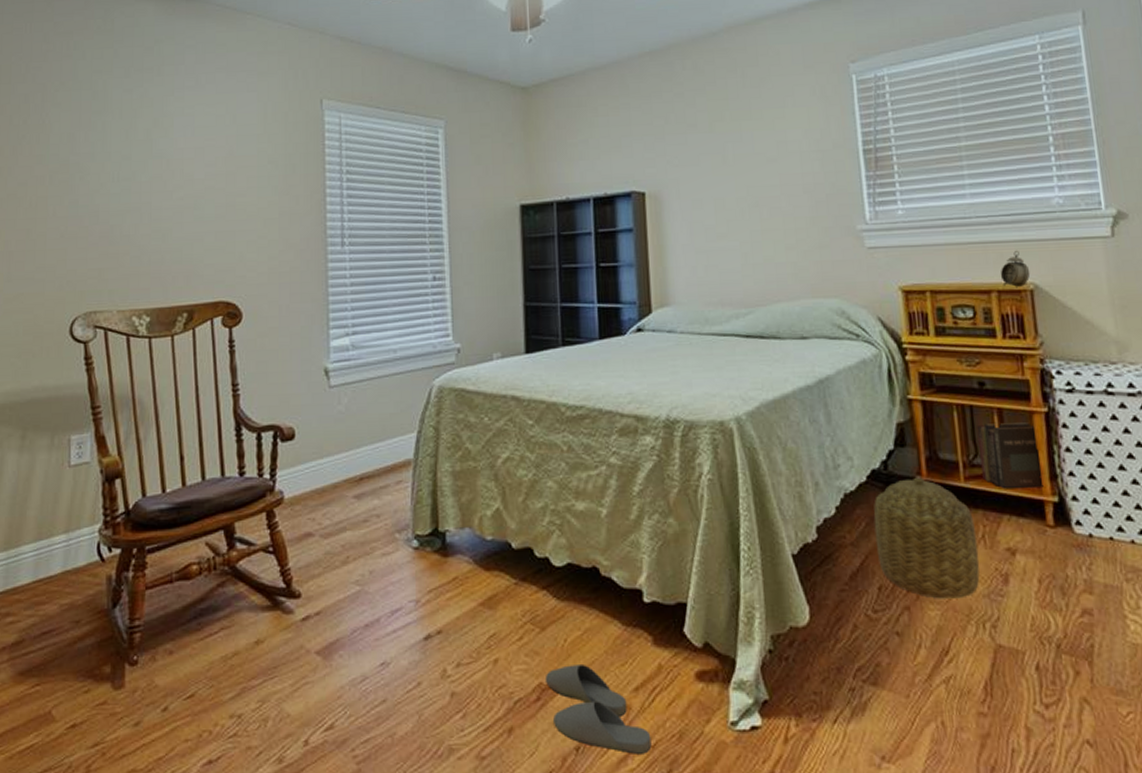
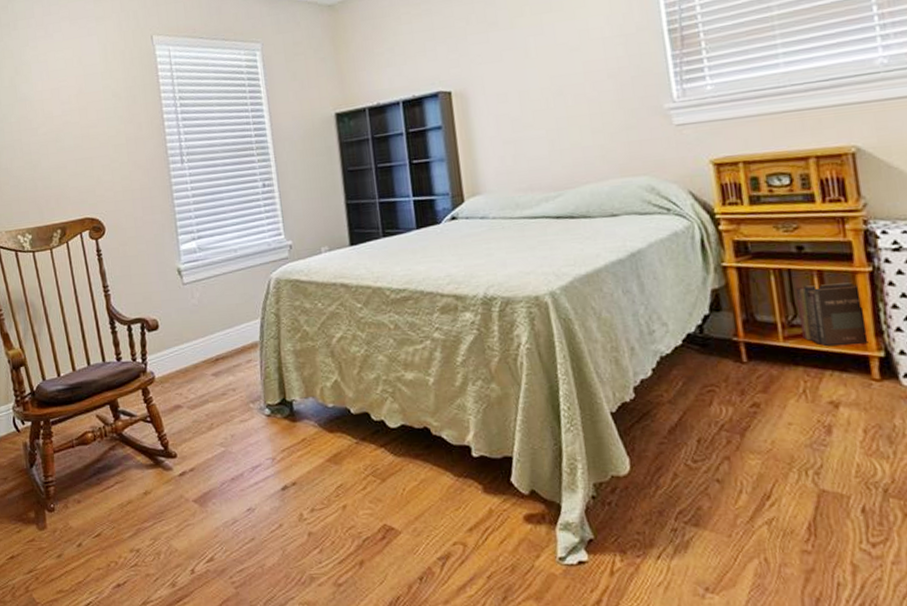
slippers: present [544,665,652,754] -> none [388,510,487,583]
basket: present [873,477,980,599] -> none [690,338,802,449]
alarm clock: present [1000,250,1031,288] -> none [818,114,852,152]

